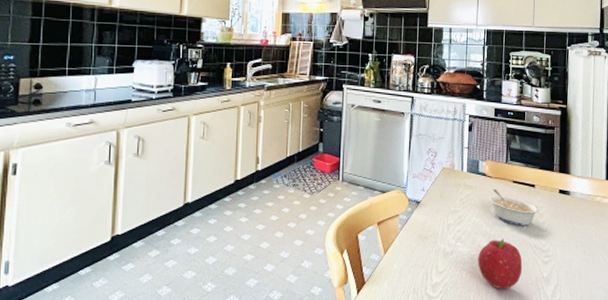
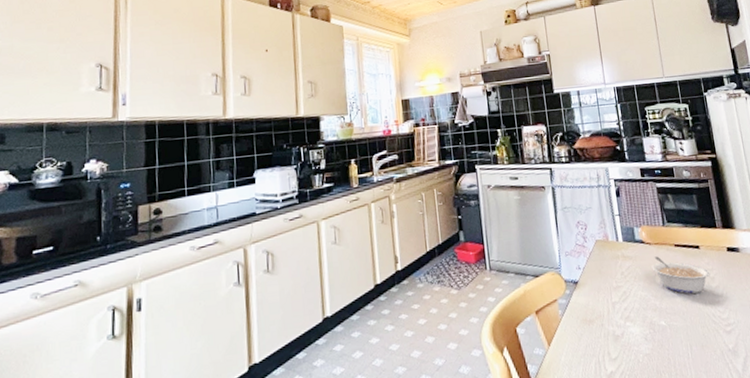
fruit: present [477,238,523,290] -> none [652,311,705,370]

